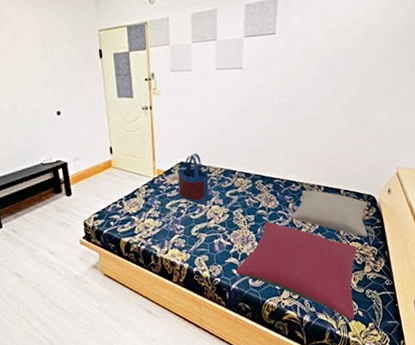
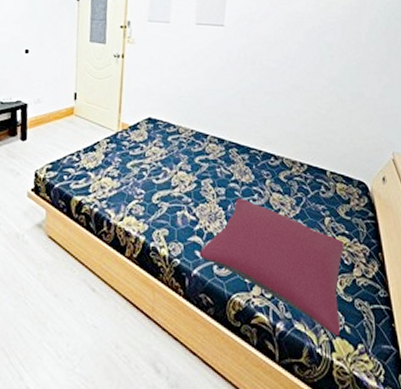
tote bag: present [177,153,210,205] -> none [141,109,178,169]
pillow: present [290,190,368,237] -> none [267,167,358,232]

